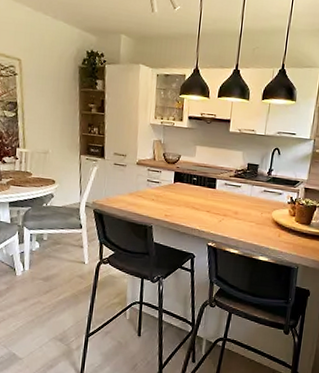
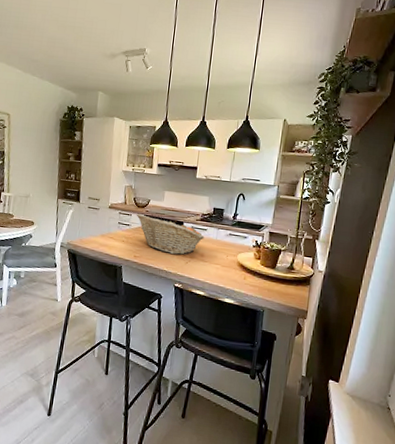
fruit basket: none [166,169,238,213] -> present [136,213,205,255]

